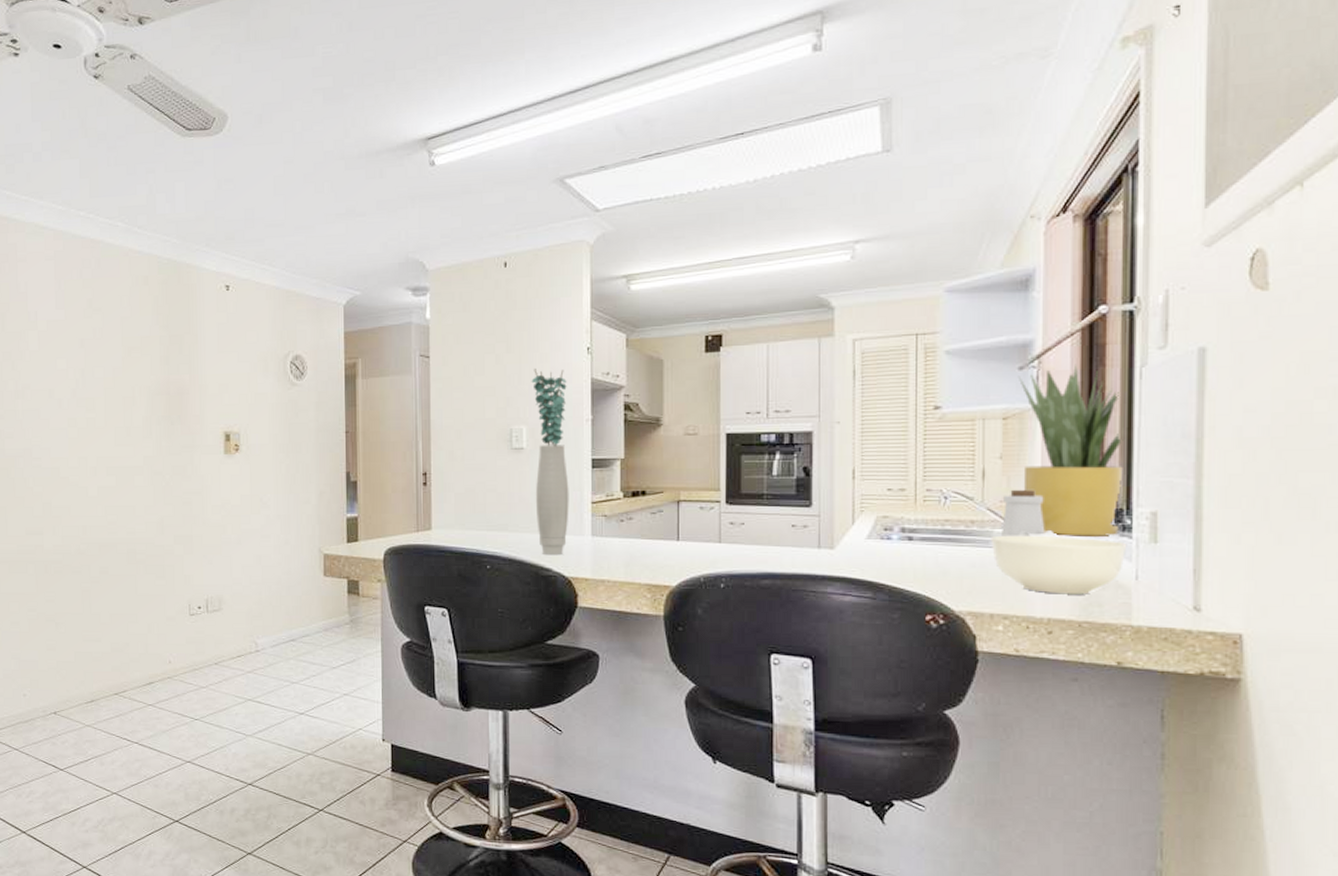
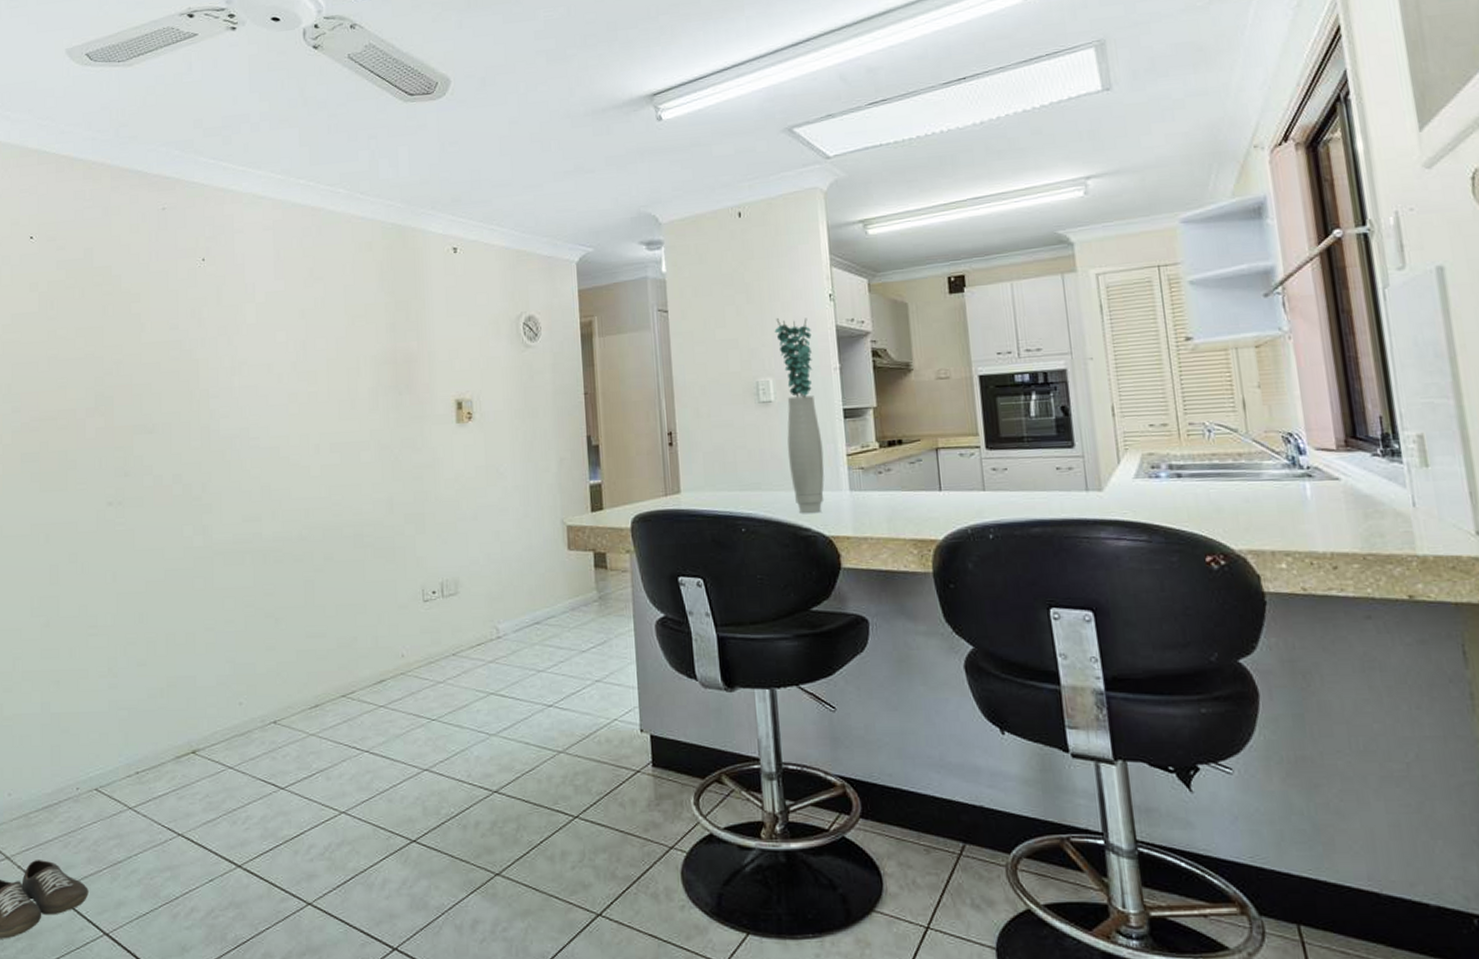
bowl: present [990,535,1127,595] -> none [1260,465,1399,526]
bottle: present [1002,489,1055,538] -> none [1267,418,1325,468]
planter: present [1017,364,1124,536] -> none [1264,288,1389,464]

